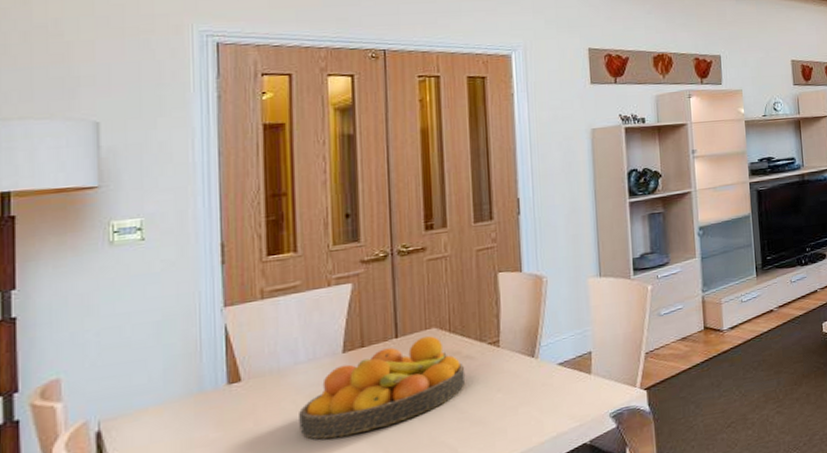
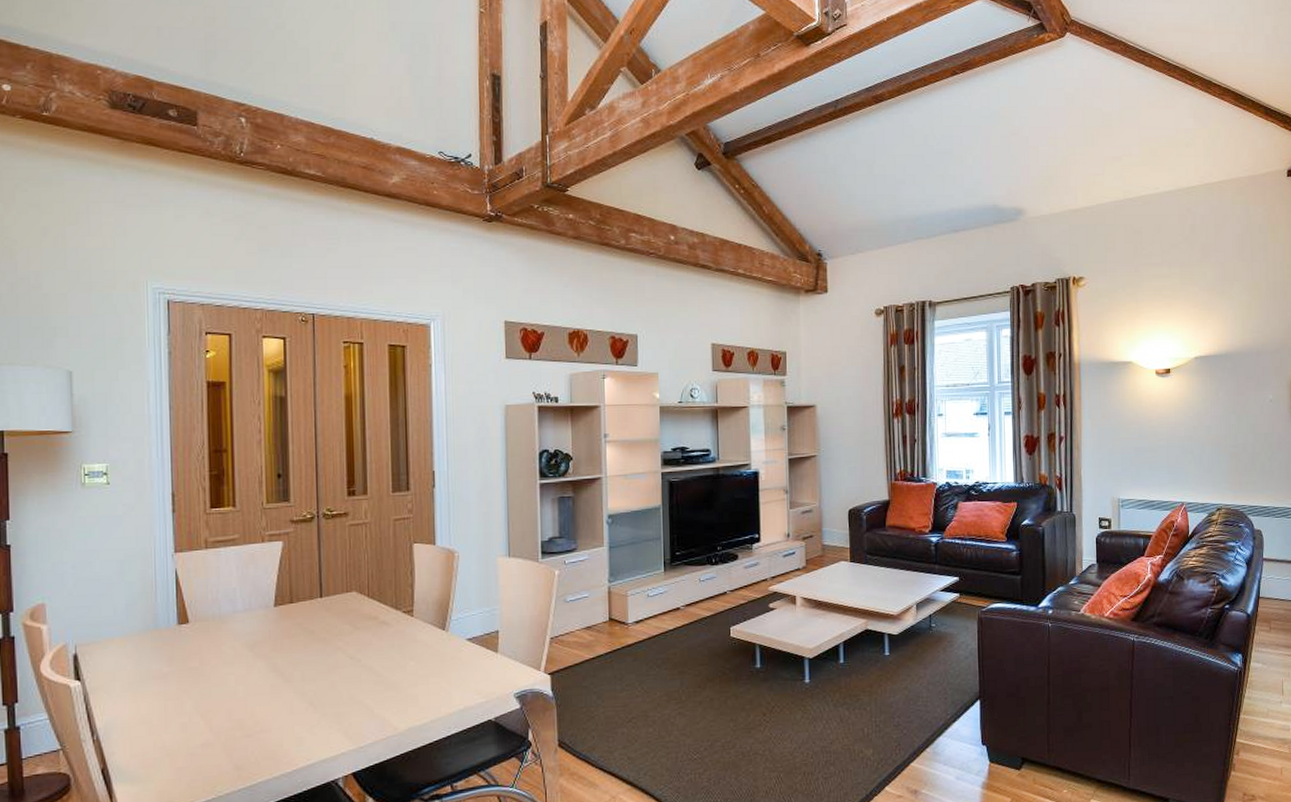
fruit bowl: present [299,336,466,439] -> none [237,599,382,686]

